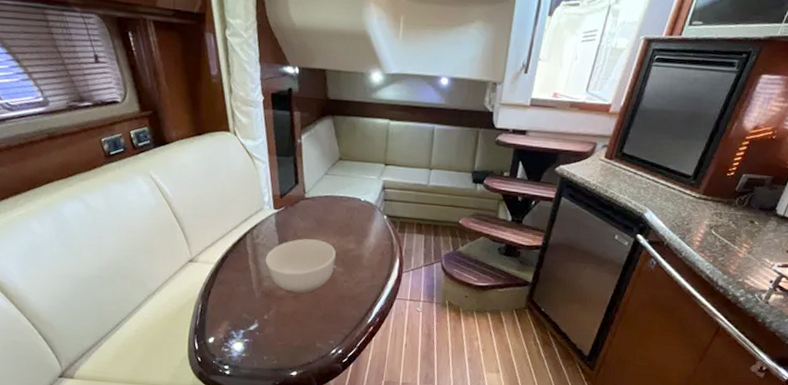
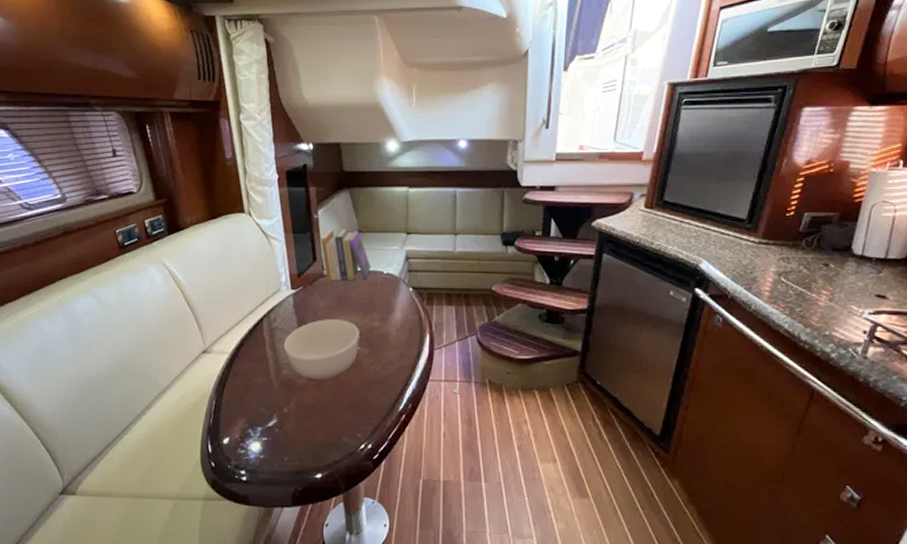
books: none [302,154,350,205] -> present [320,229,372,281]

